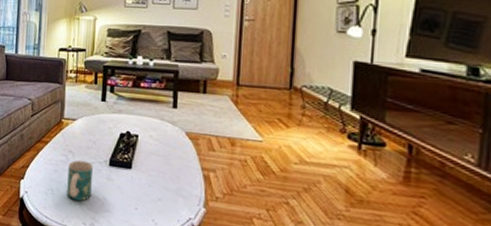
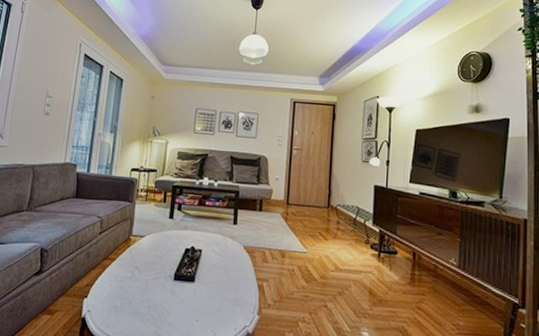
mug: present [67,160,94,202] -> none [130,275,159,317]

